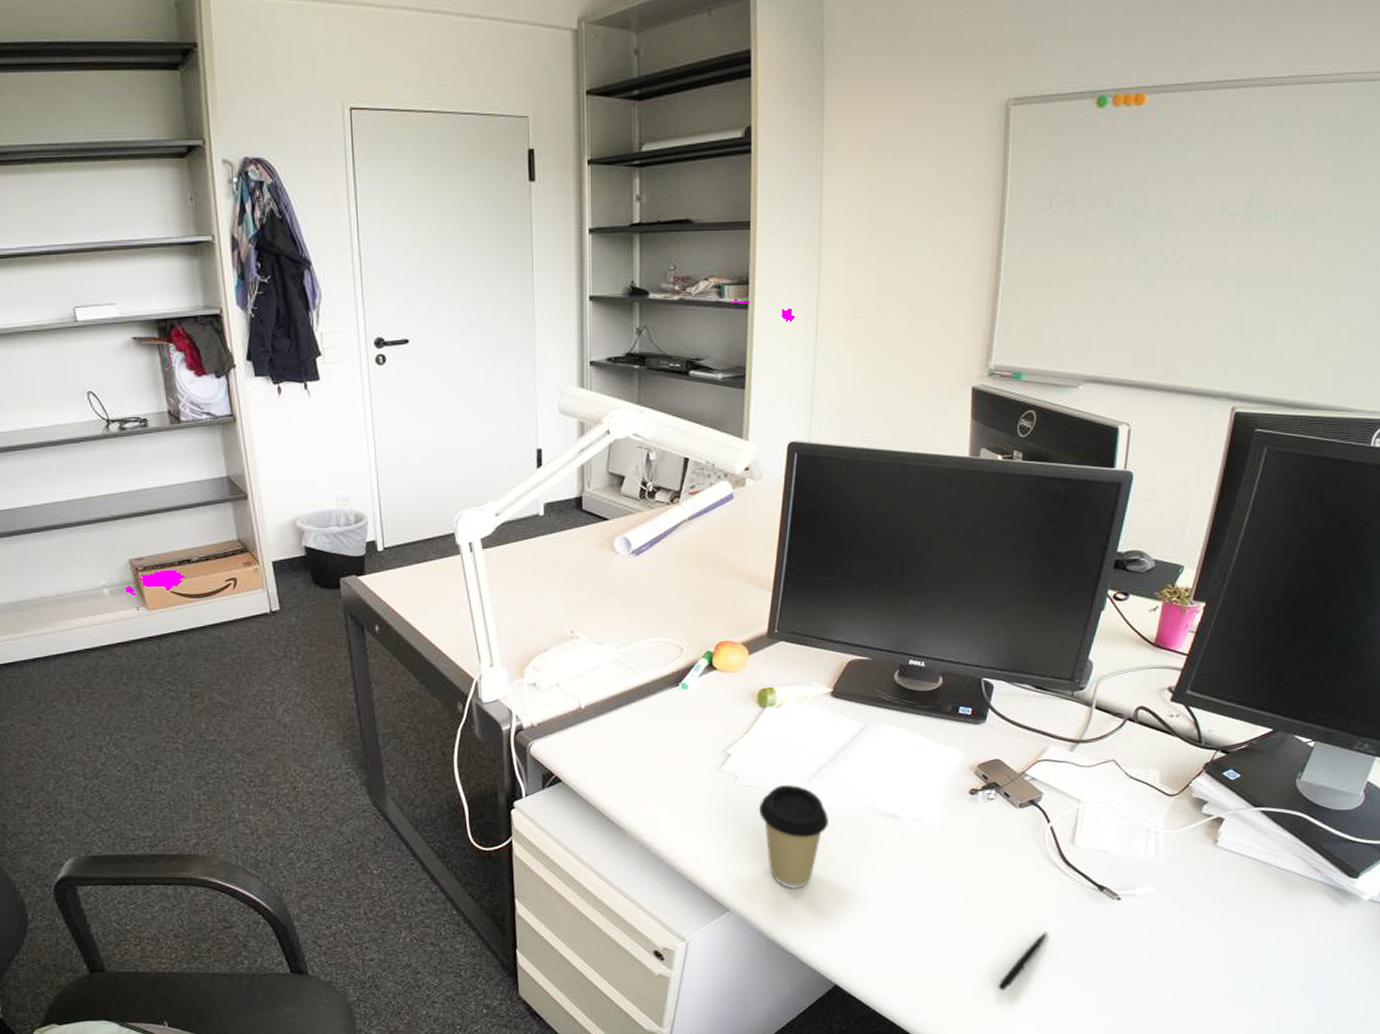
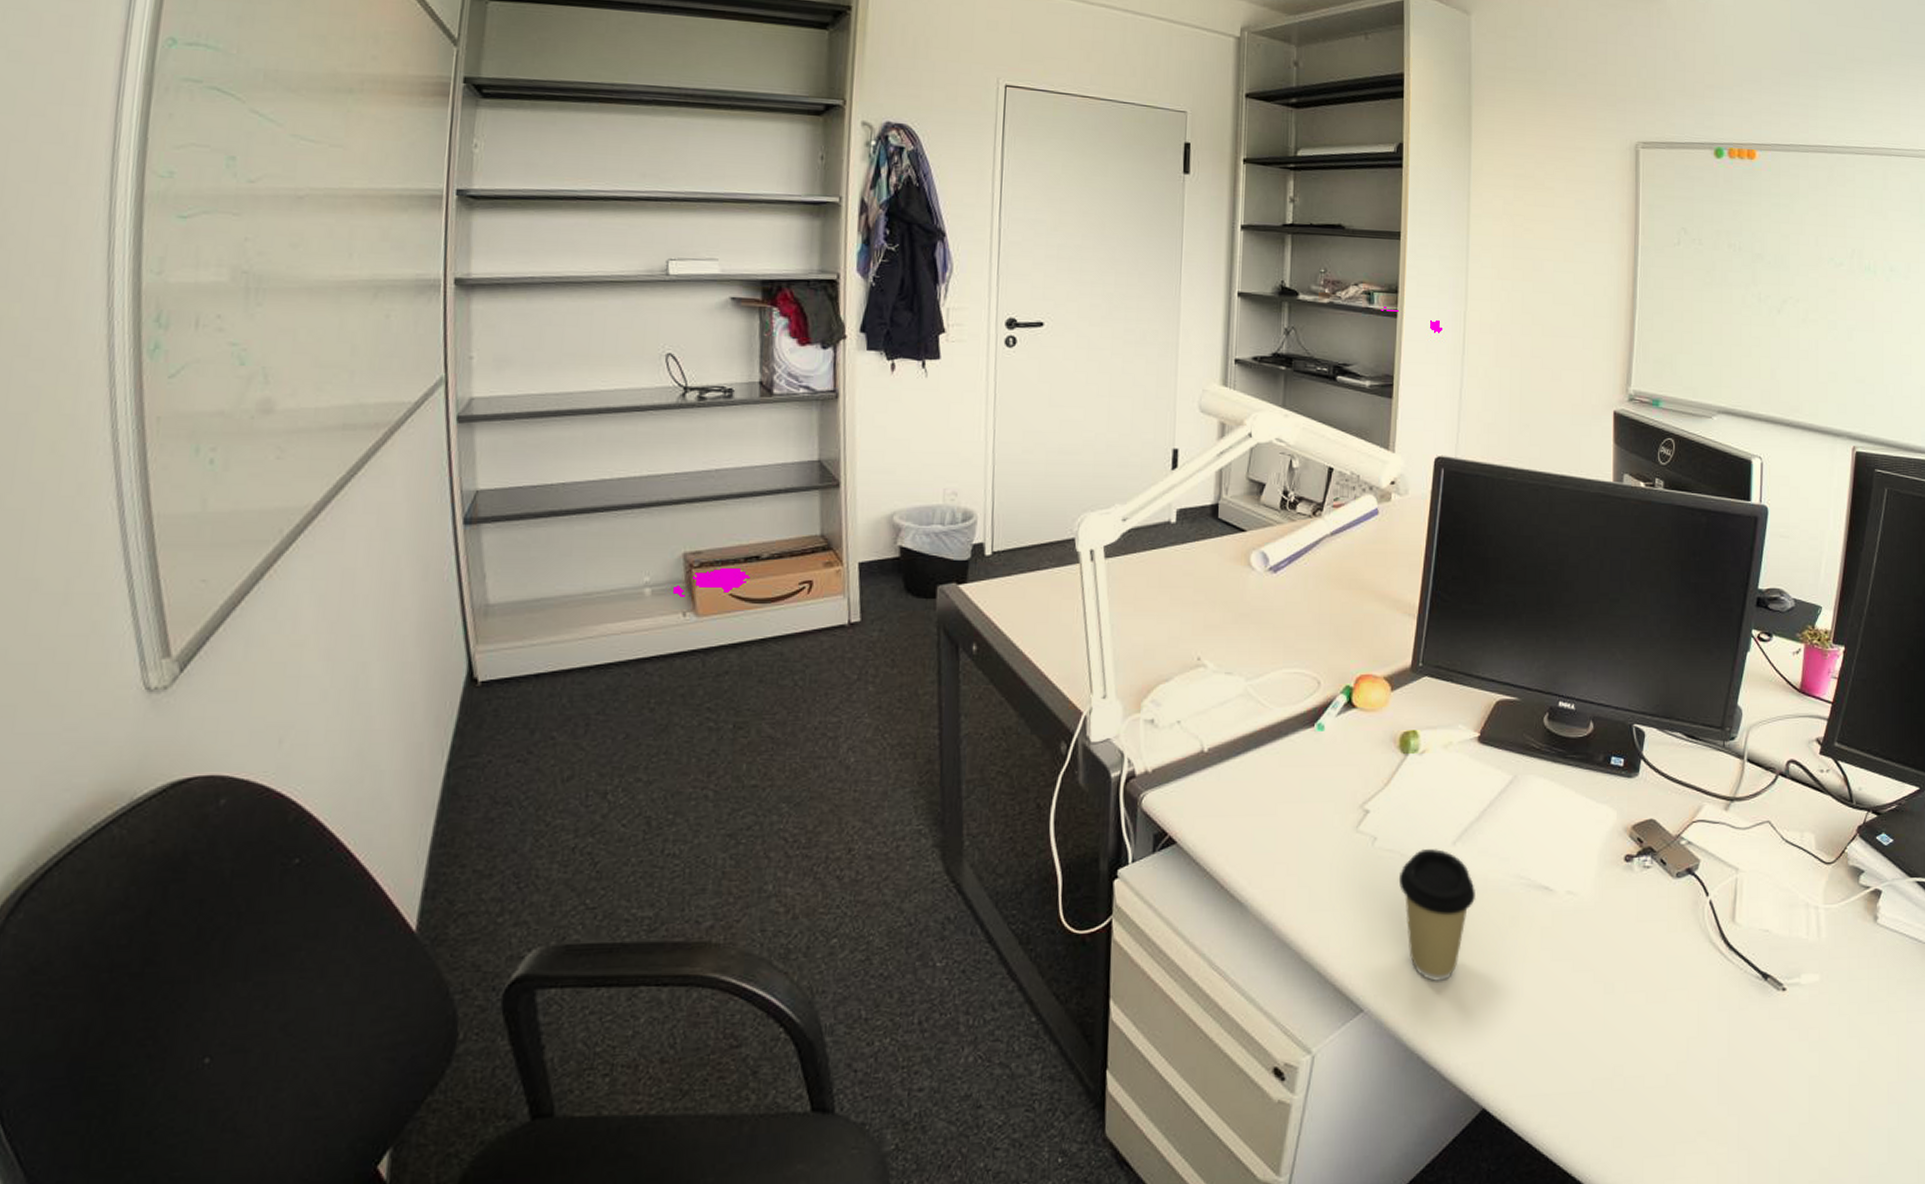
pen: present [997,932,1048,991] -> none [1661,1032,1713,1112]

